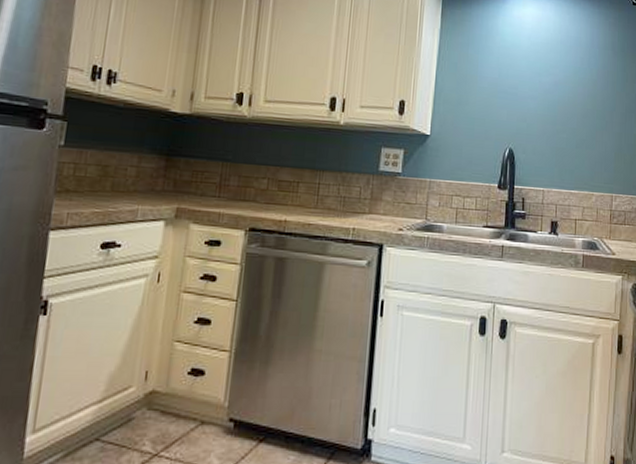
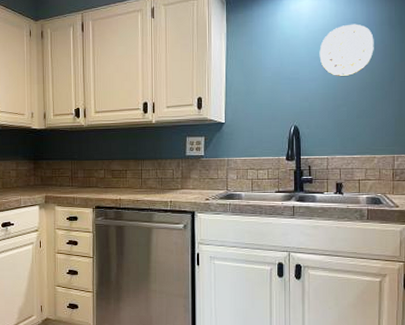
decorative plate: none [540,42,597,100] -> present [319,23,374,77]

